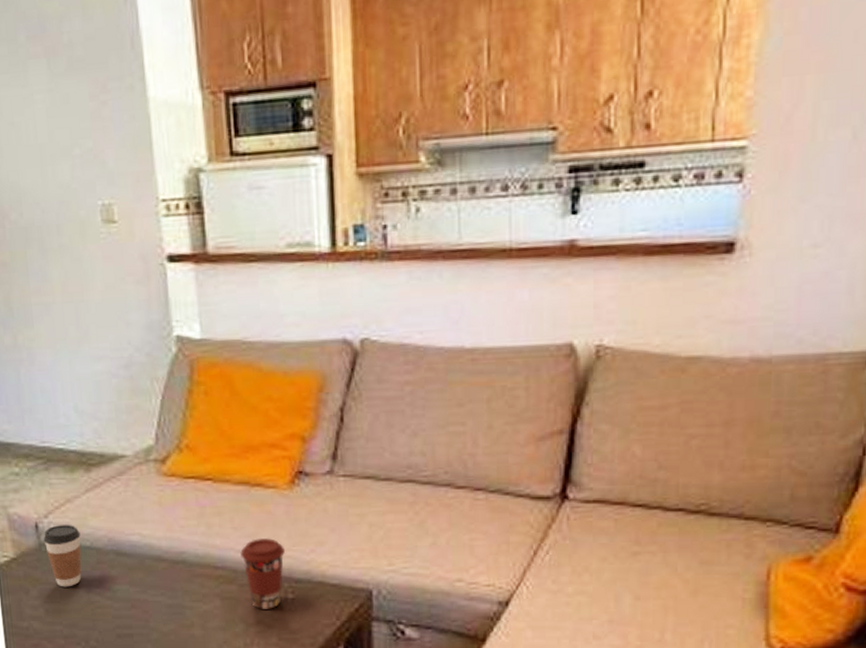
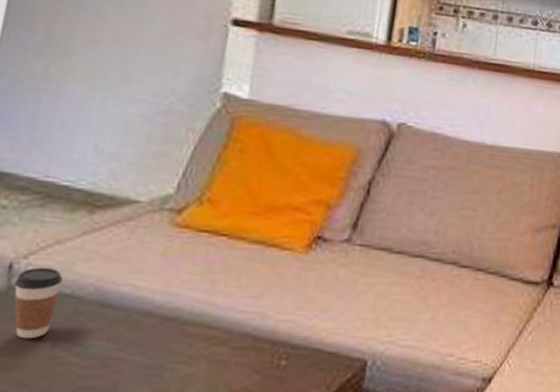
coffee cup: present [240,538,286,609] -> none [240,300,289,376]

